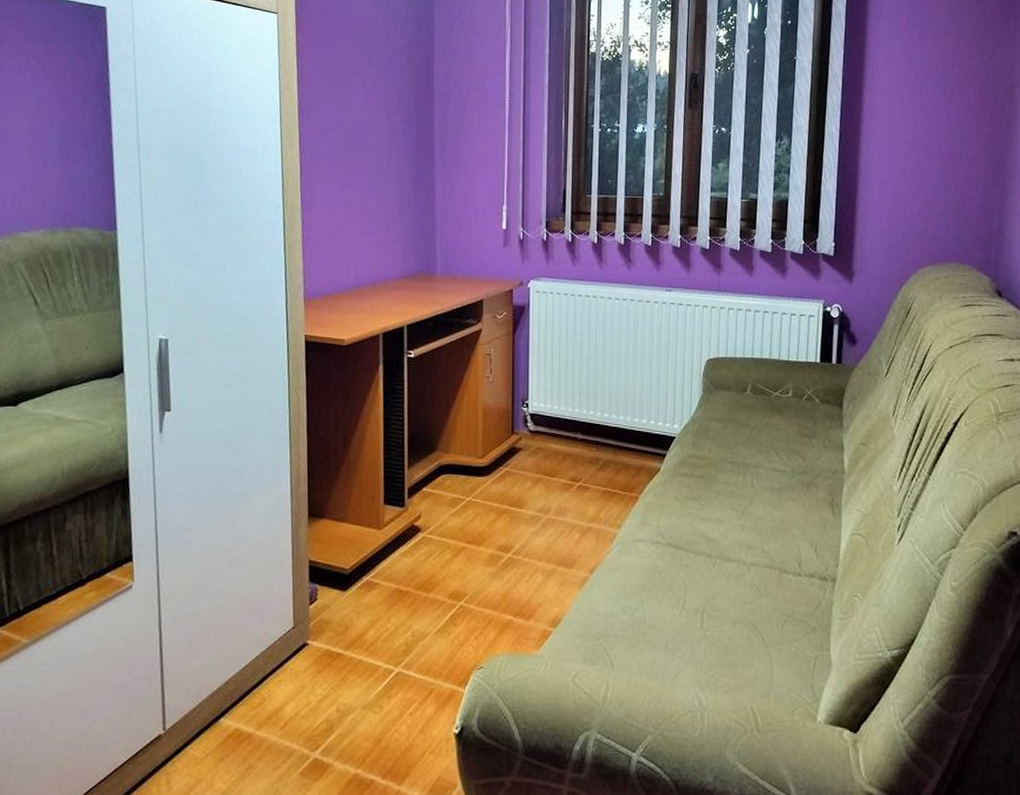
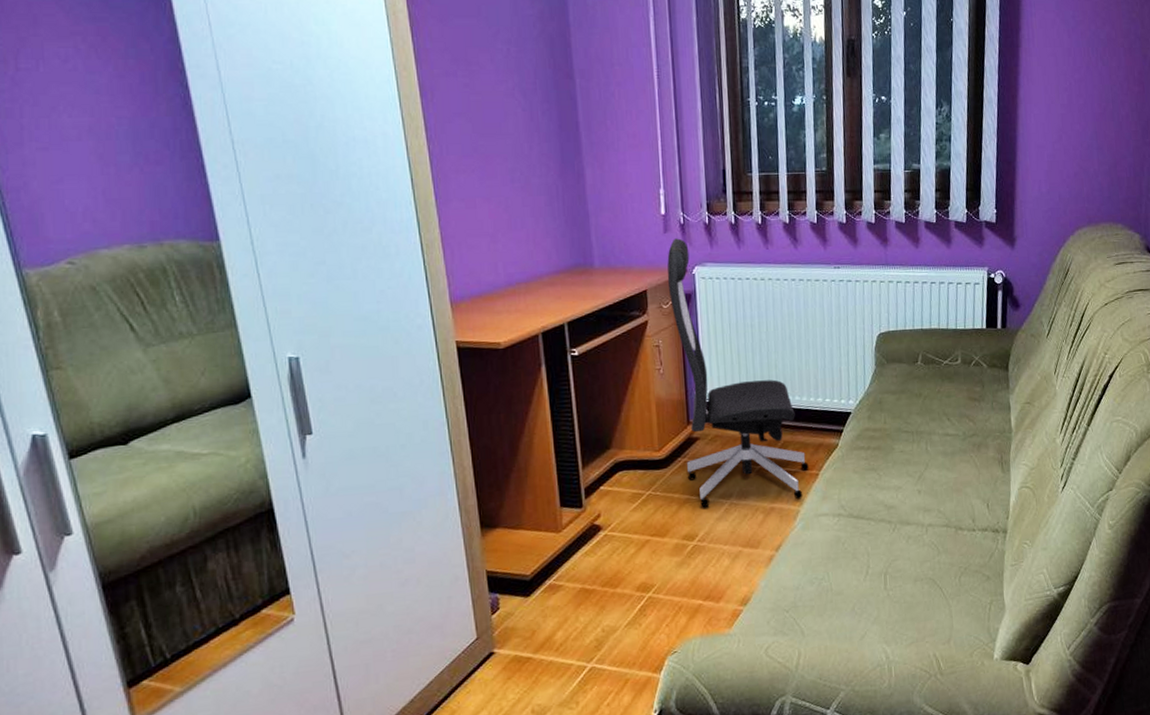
office chair: none [503,252,629,522] -> present [667,238,809,508]

